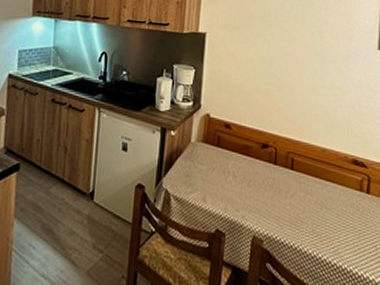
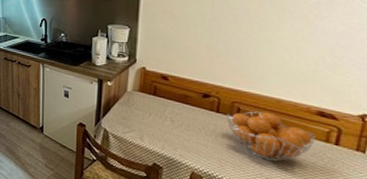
fruit basket: none [282,161,353,216] -> present [226,111,316,162]

